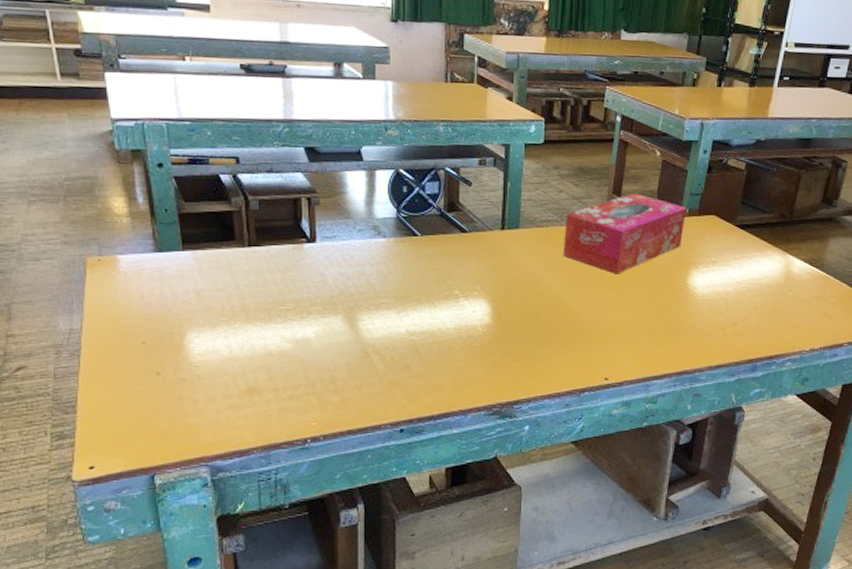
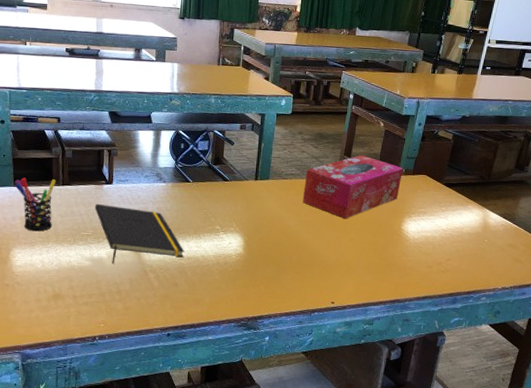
pen holder: none [183,238,241,308] -> present [14,177,57,232]
notepad: none [294,268,416,345] -> present [94,203,185,263]

